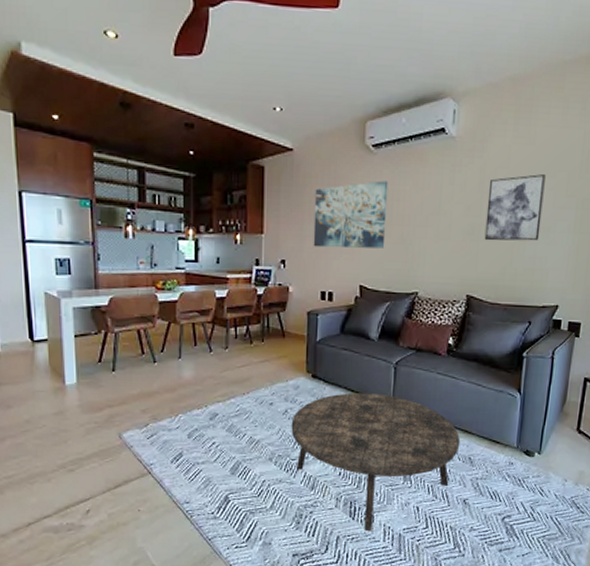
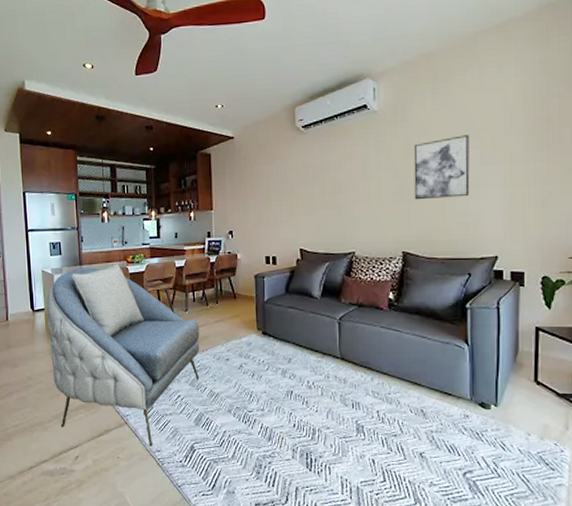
armchair: none [49,289,241,498] -> present [46,264,200,447]
coffee table: present [291,393,461,532] -> none [246,348,411,484]
wall art: present [313,180,388,249] -> none [254,155,320,218]

